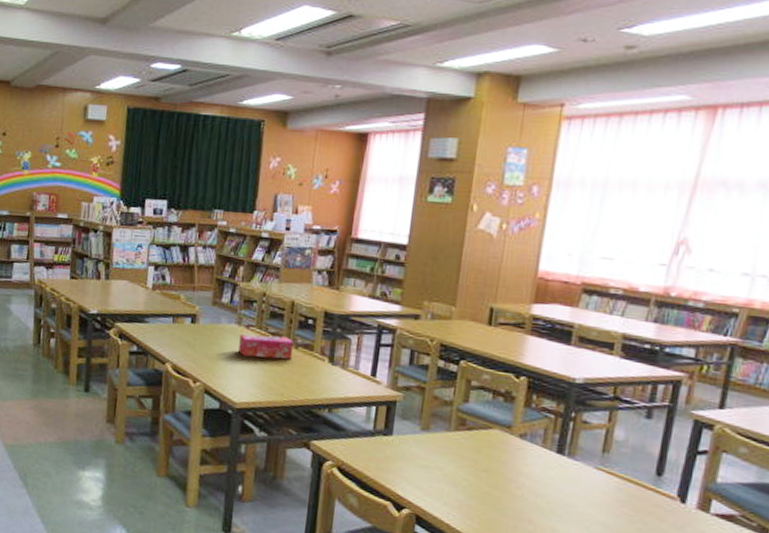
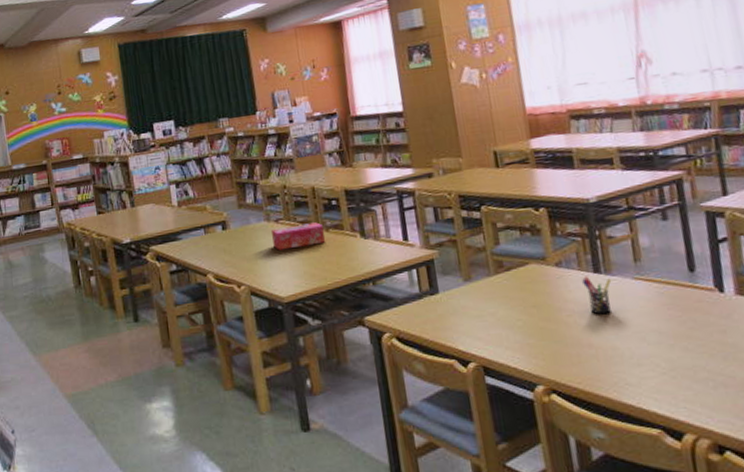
pen holder: none [542,454,573,496] -> present [582,276,612,315]

